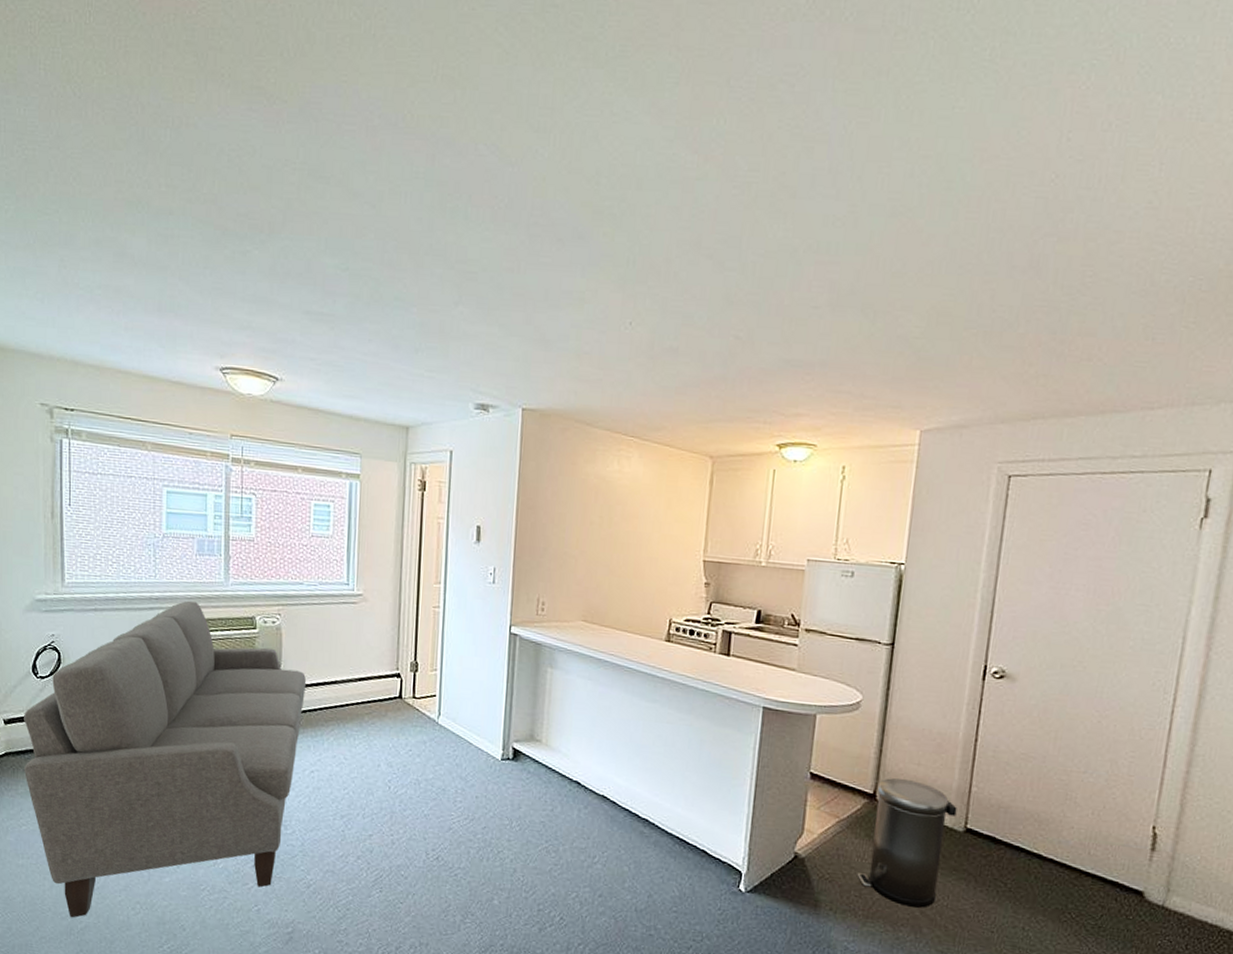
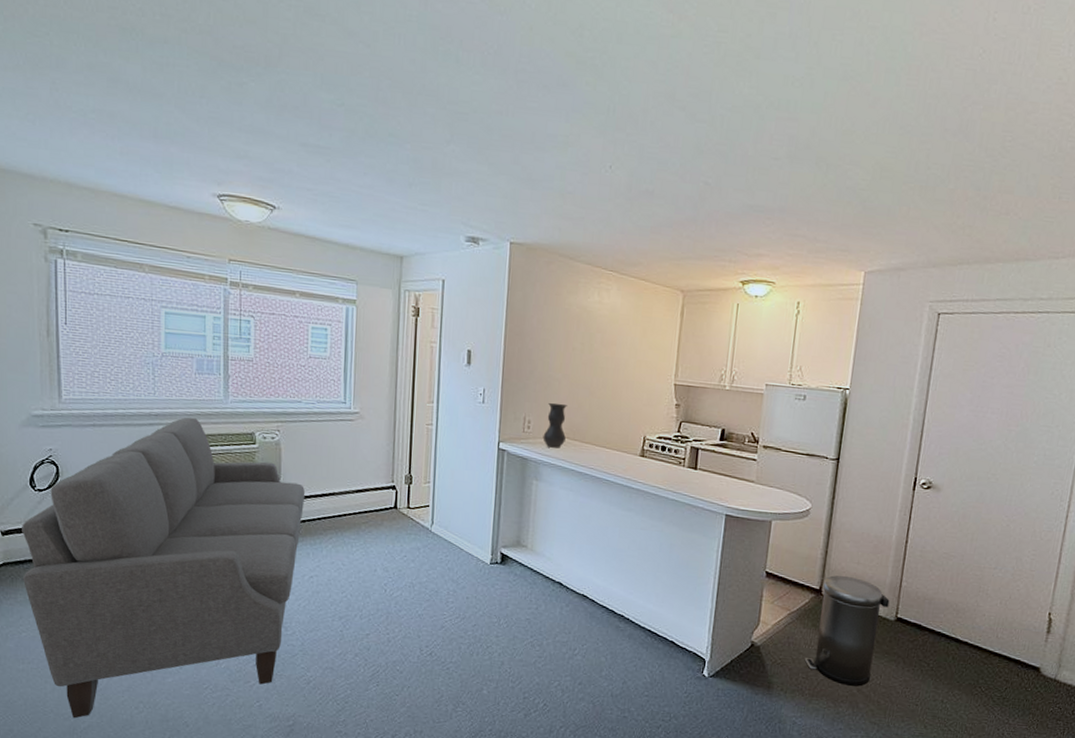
vase: none [558,582,585,634] -> present [542,402,567,449]

